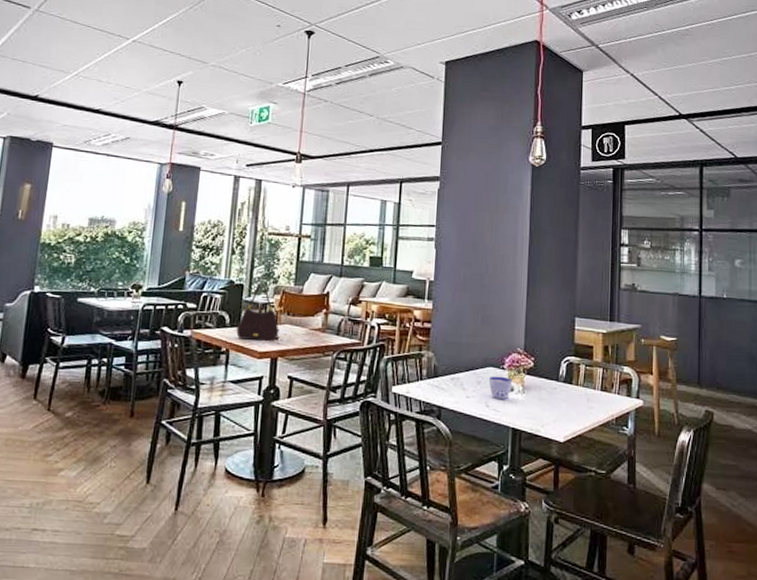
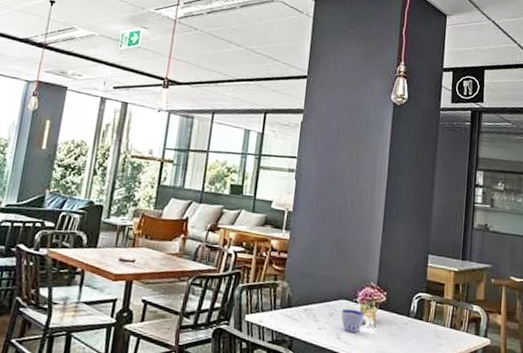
handbag: present [236,284,279,341] -> none [93,206,136,264]

